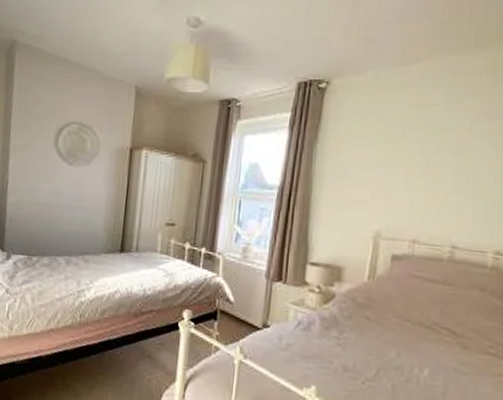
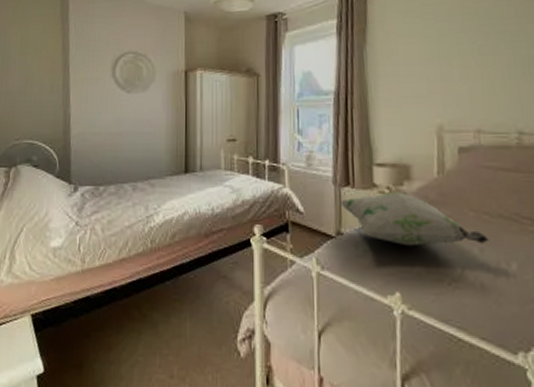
decorative pillow: none [269,291,407,349] -> present [339,192,489,246]

